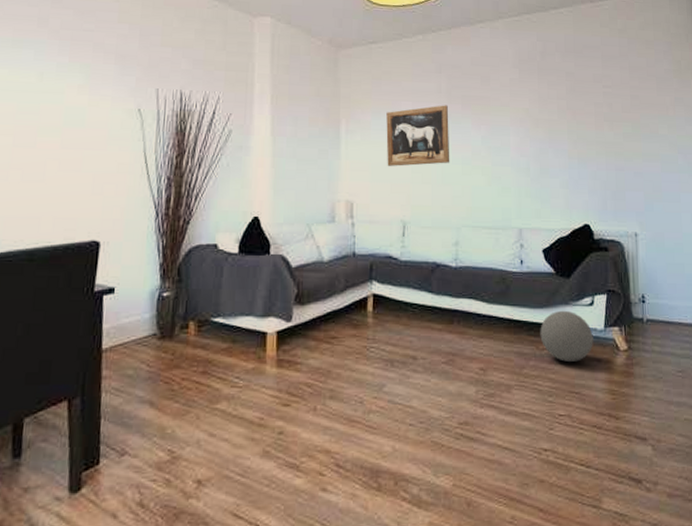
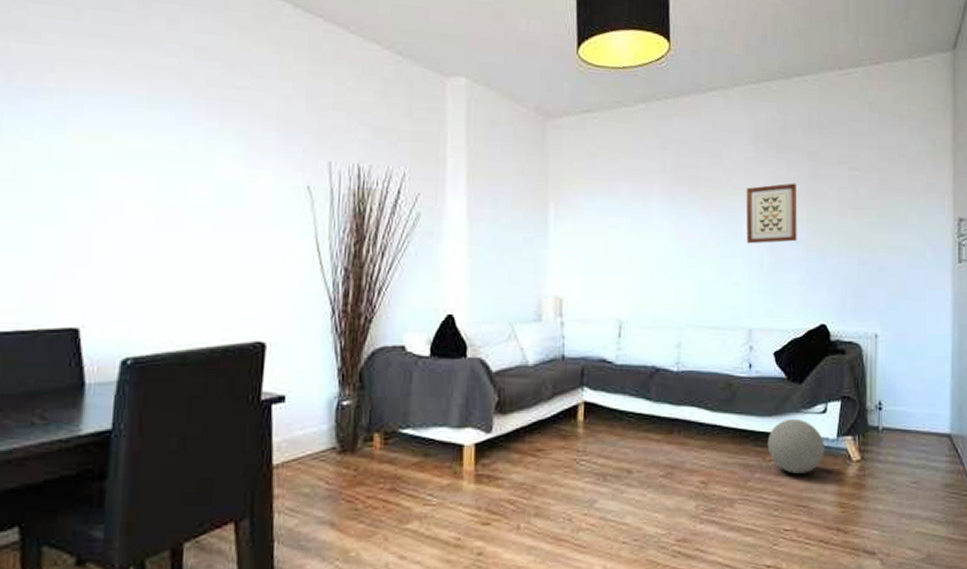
wall art: present [386,105,450,166] -> none [601,187,674,258]
wall art: none [512,100,559,153] -> present [746,183,797,244]

